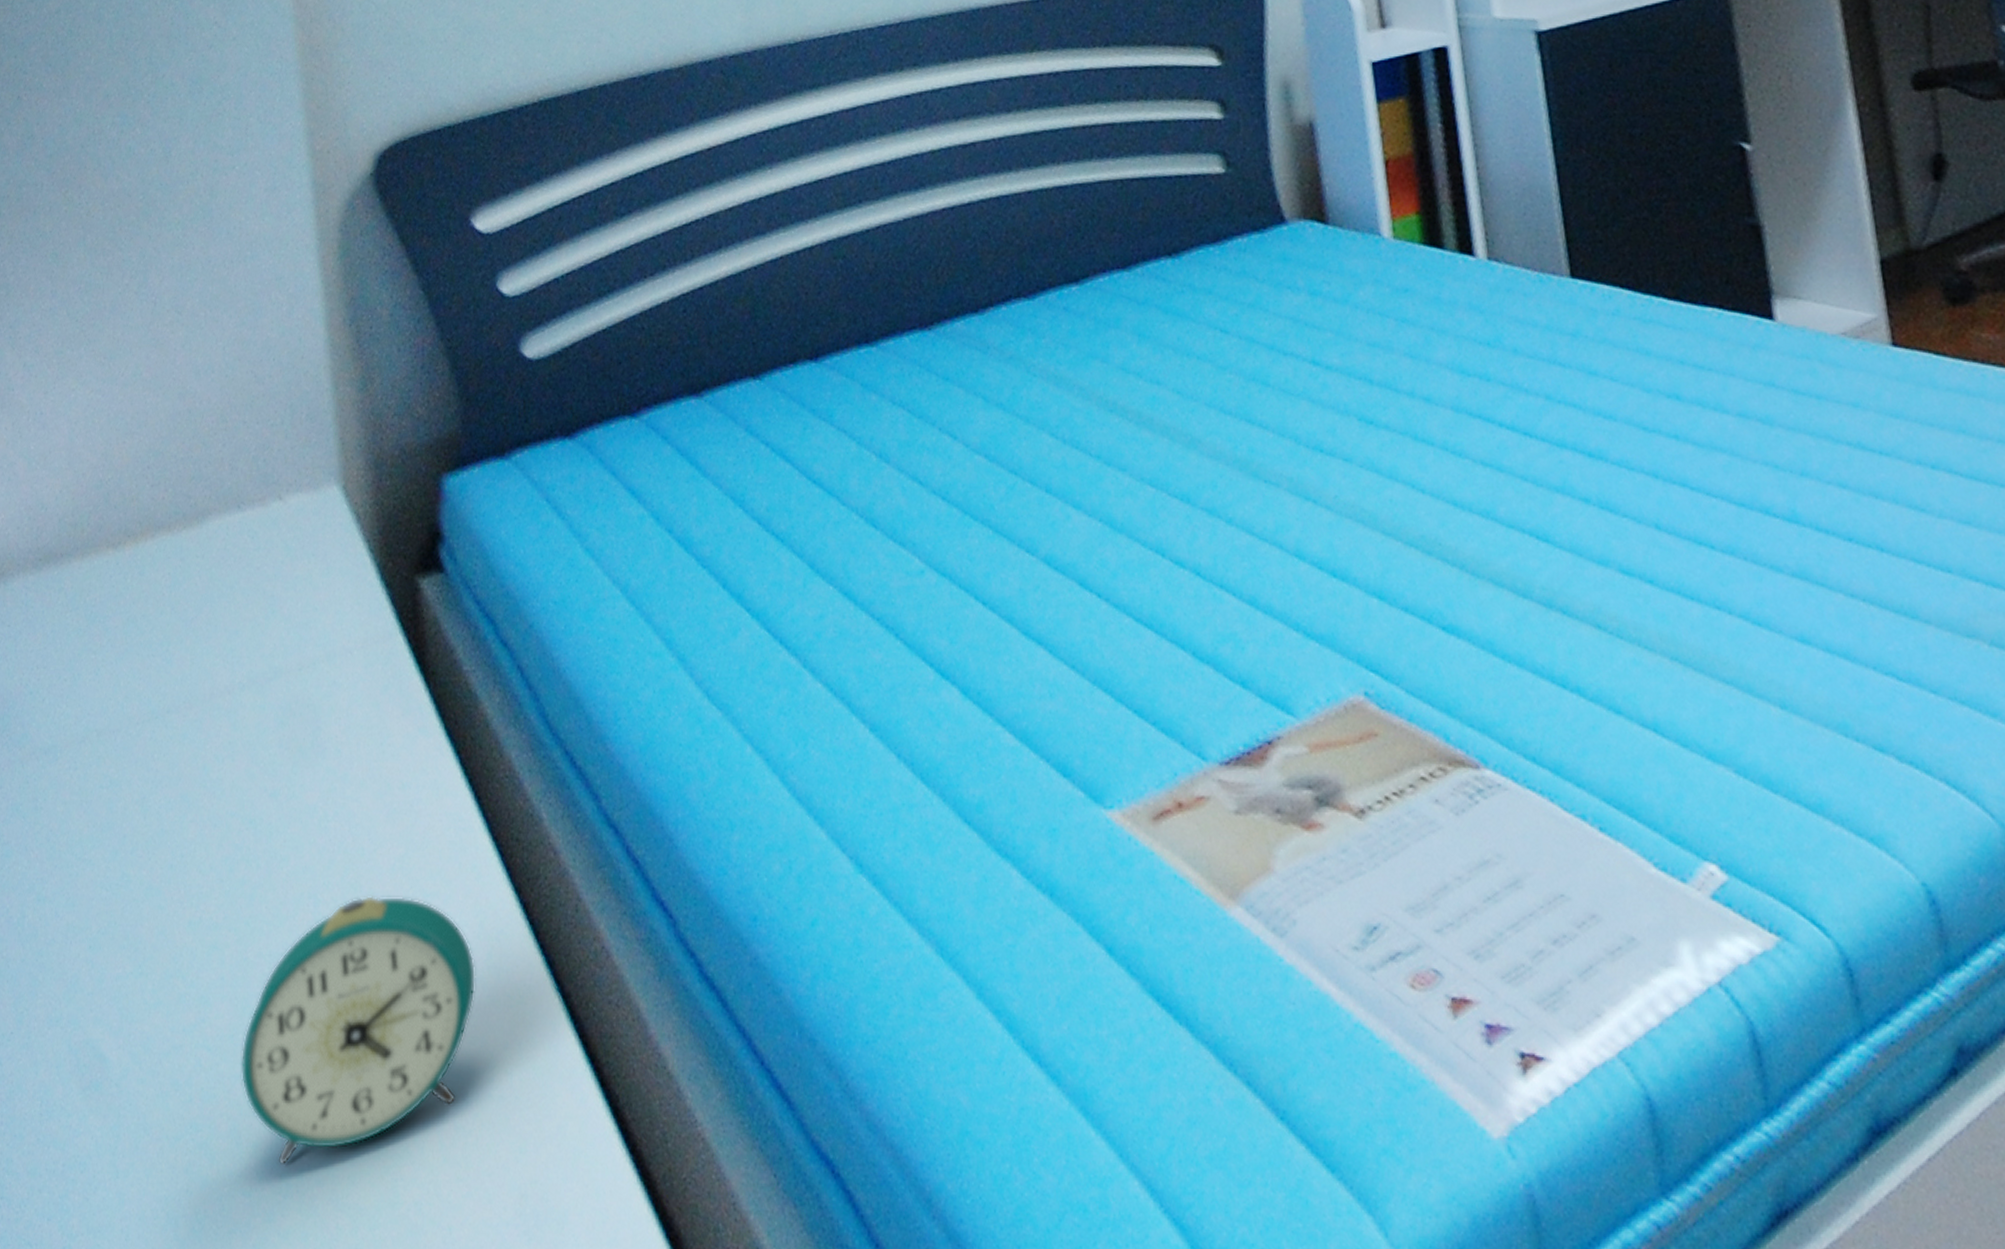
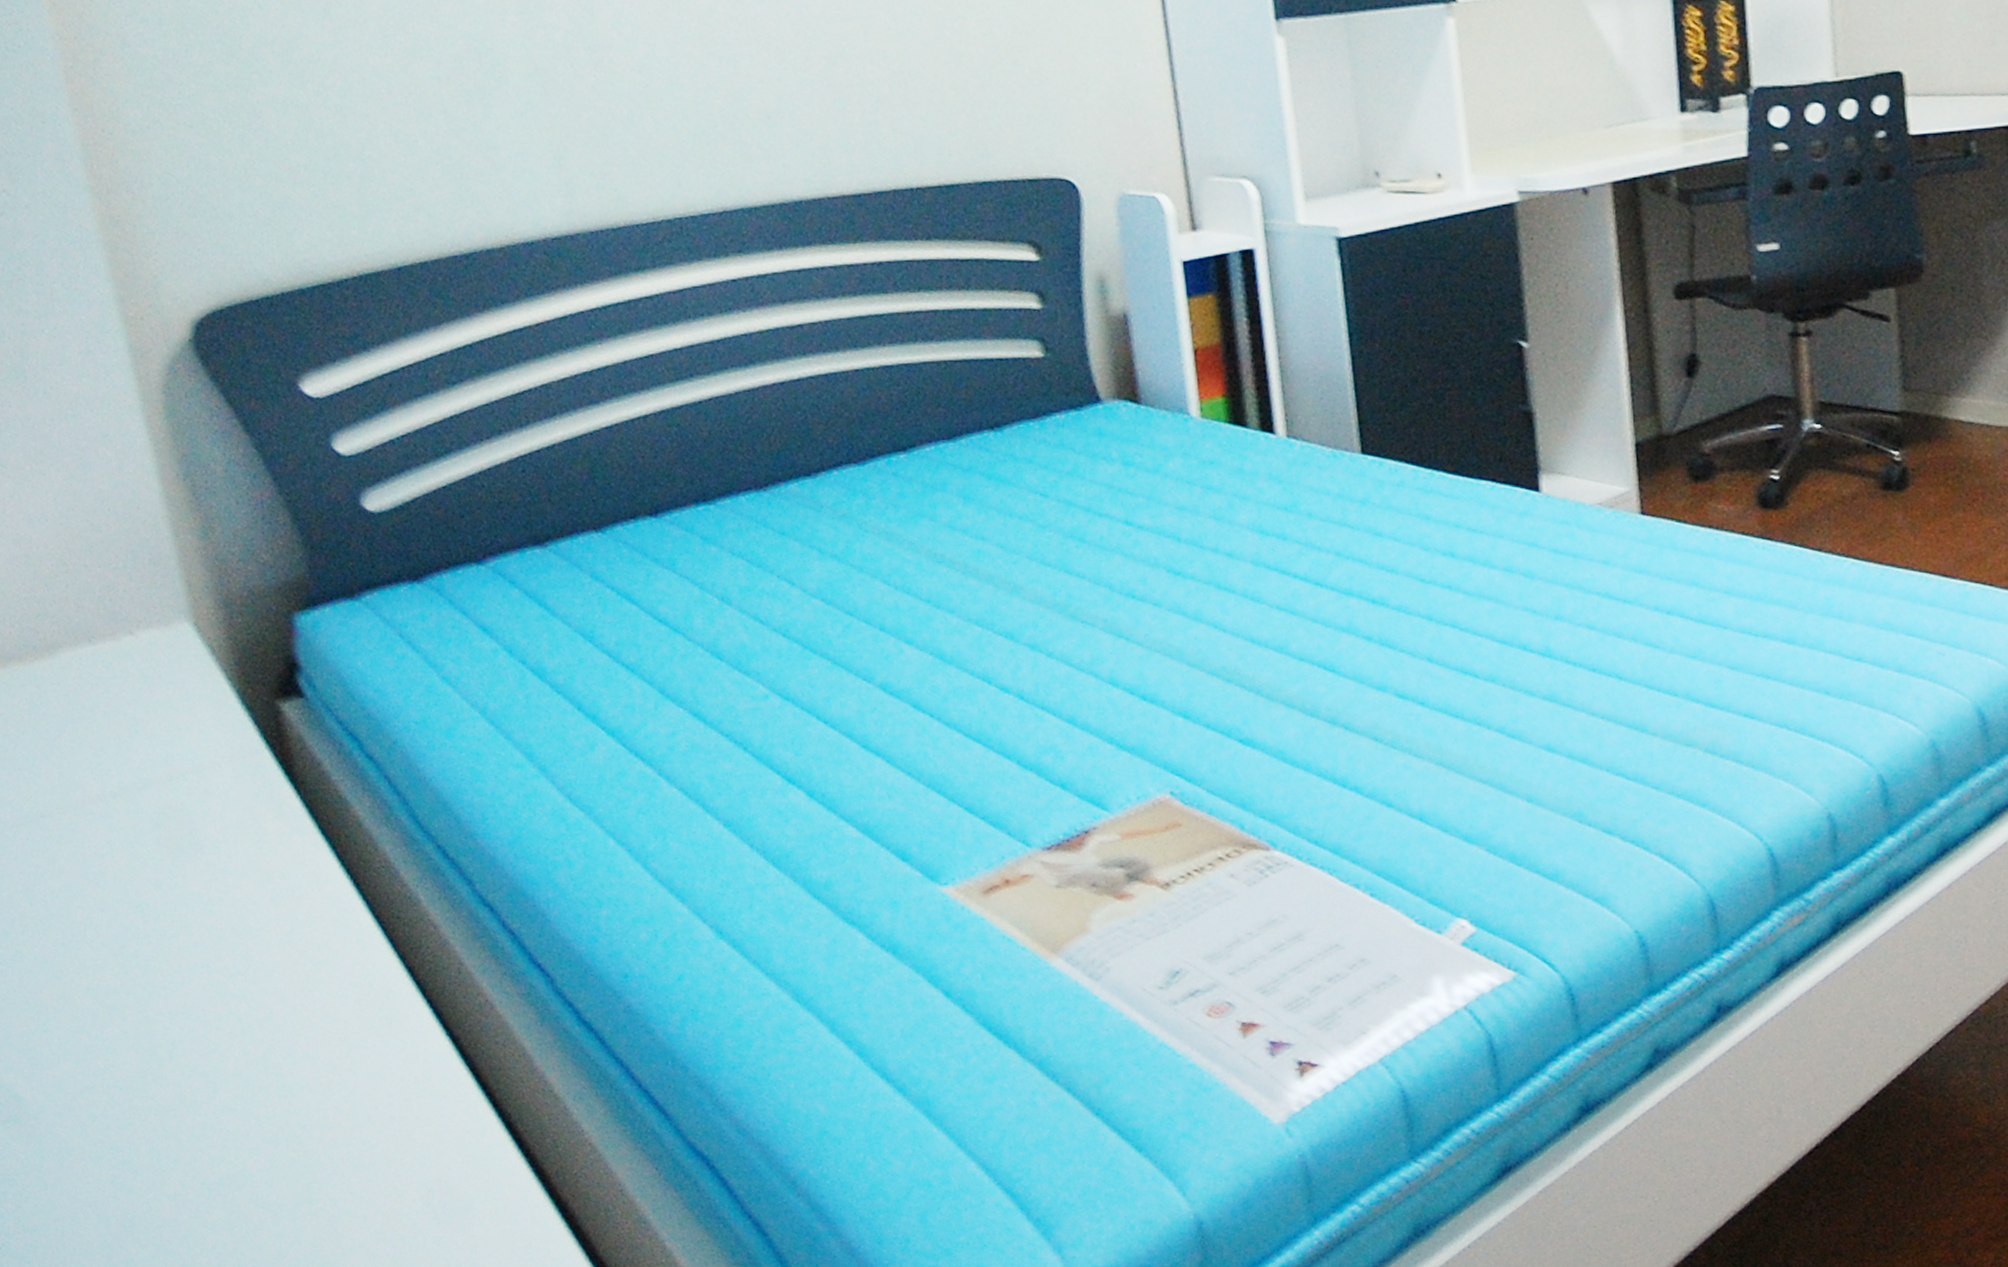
alarm clock: present [240,896,476,1166] -> none [151,964,371,1175]

